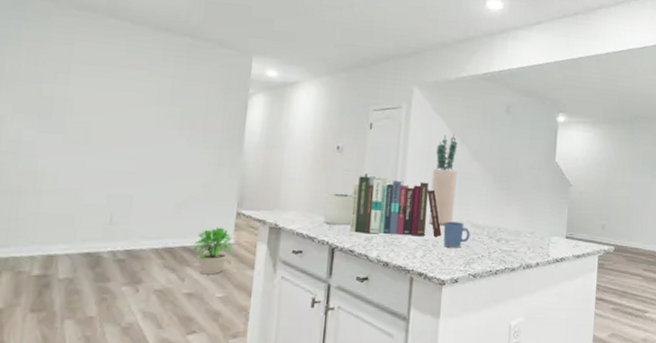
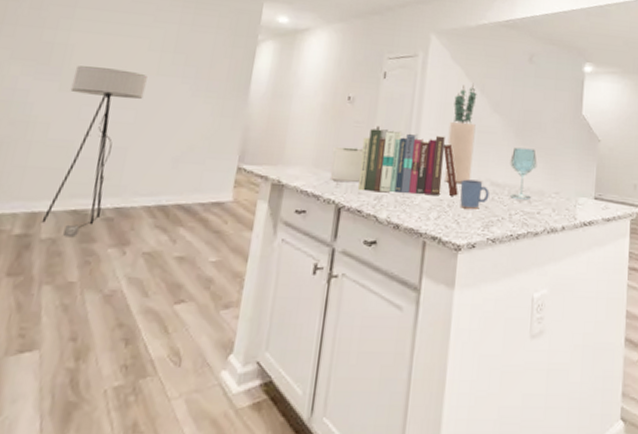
floor lamp: none [58,119,146,277] -> present [41,66,148,238]
potted plant: present [193,227,234,275] -> none [187,183,232,237]
wine glass: none [489,192,514,239] -> present [510,147,537,200]

